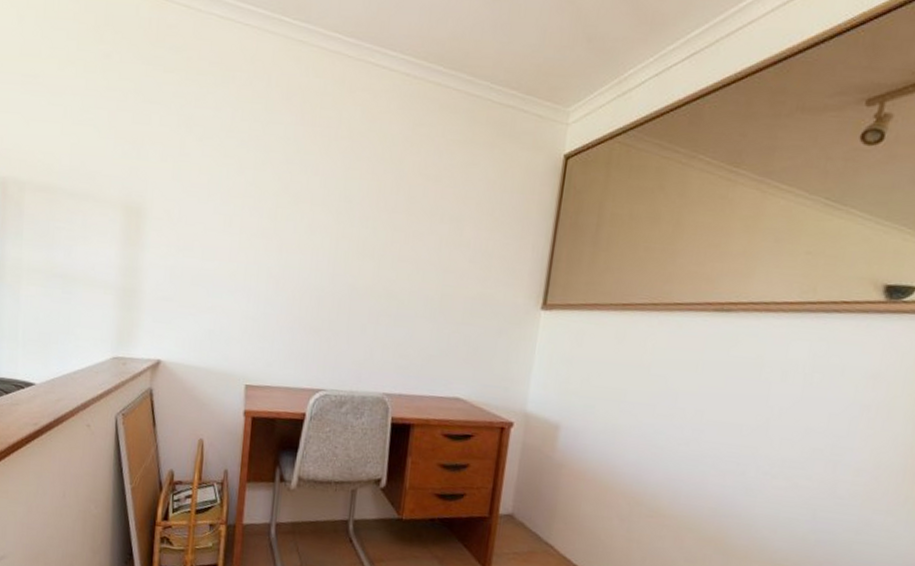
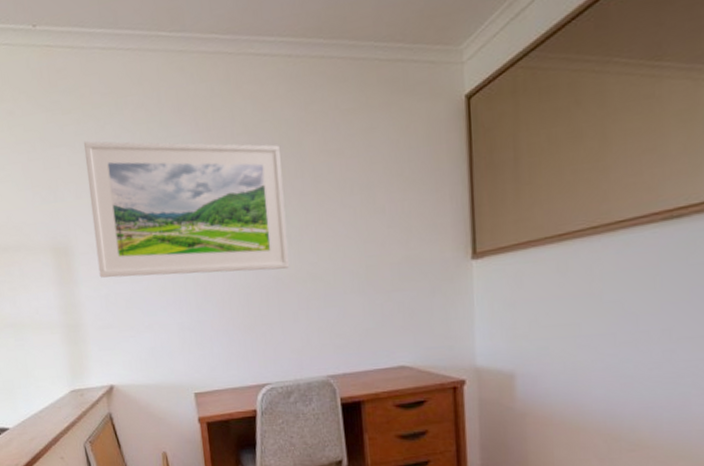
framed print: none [169,104,381,281] -> present [84,140,290,278]

